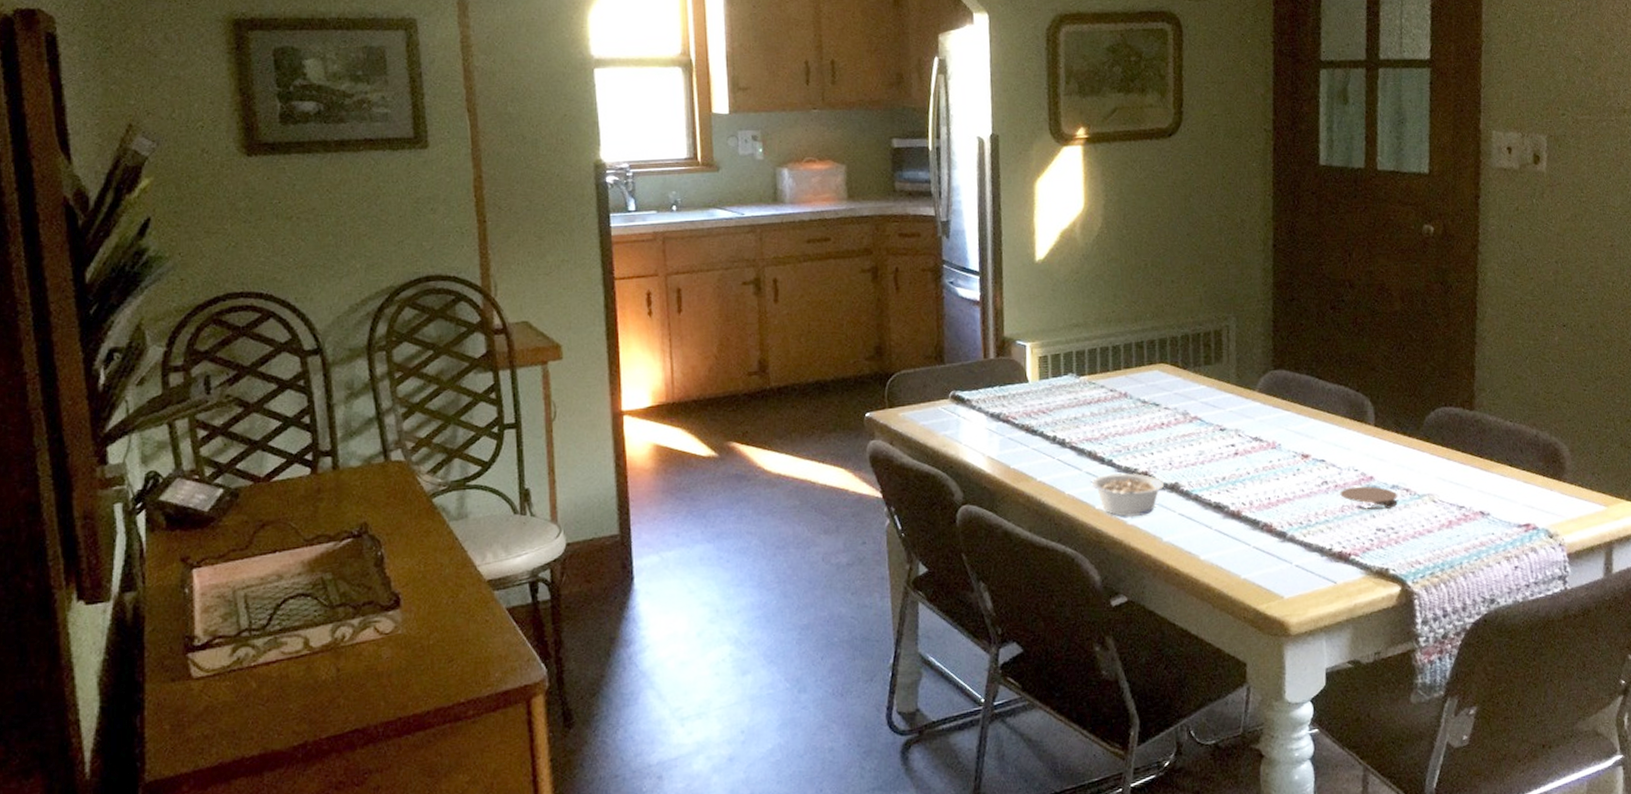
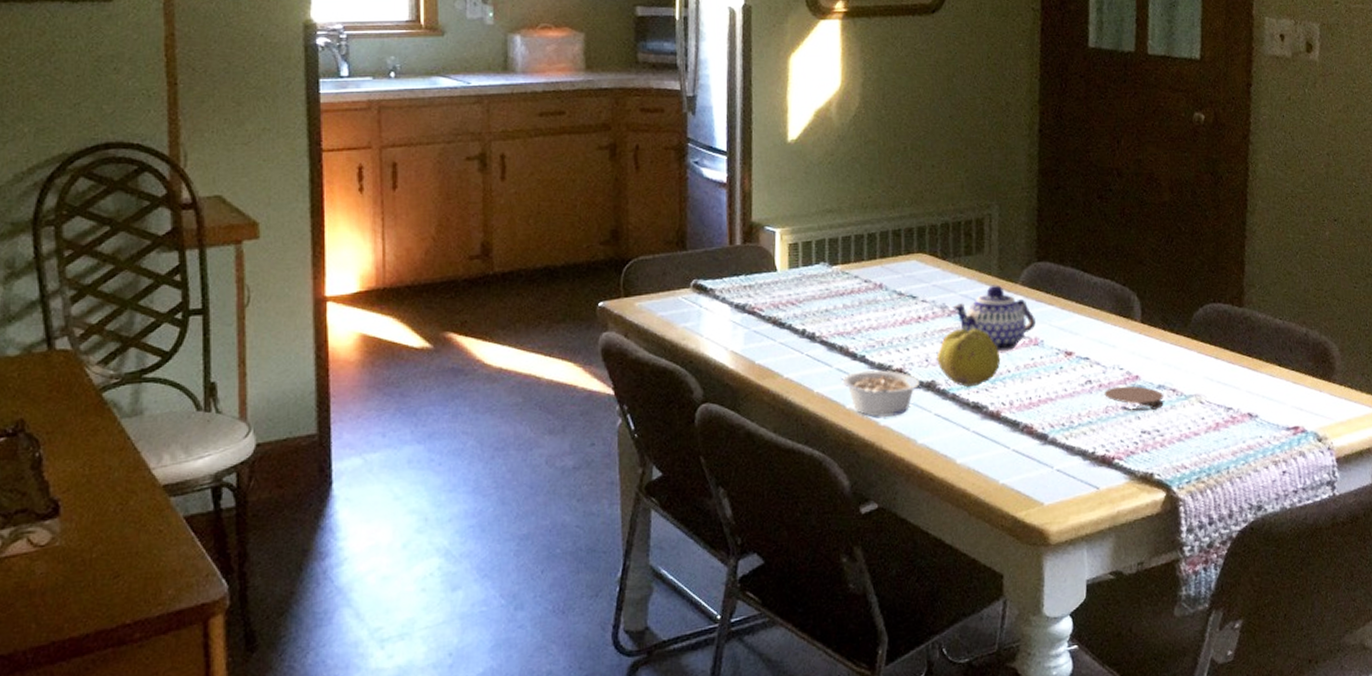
fruit: none [1179,433,1241,488] -> present [936,328,1001,387]
teapot: none [1194,392,1273,455] -> present [952,285,1036,352]

